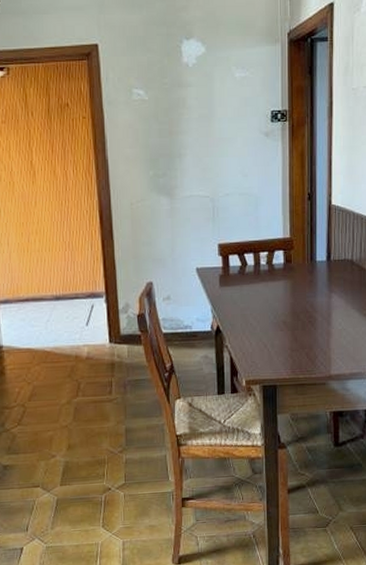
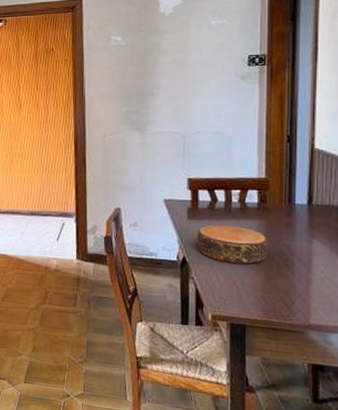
bowl: none [229,289,293,327] -> present [197,225,268,265]

